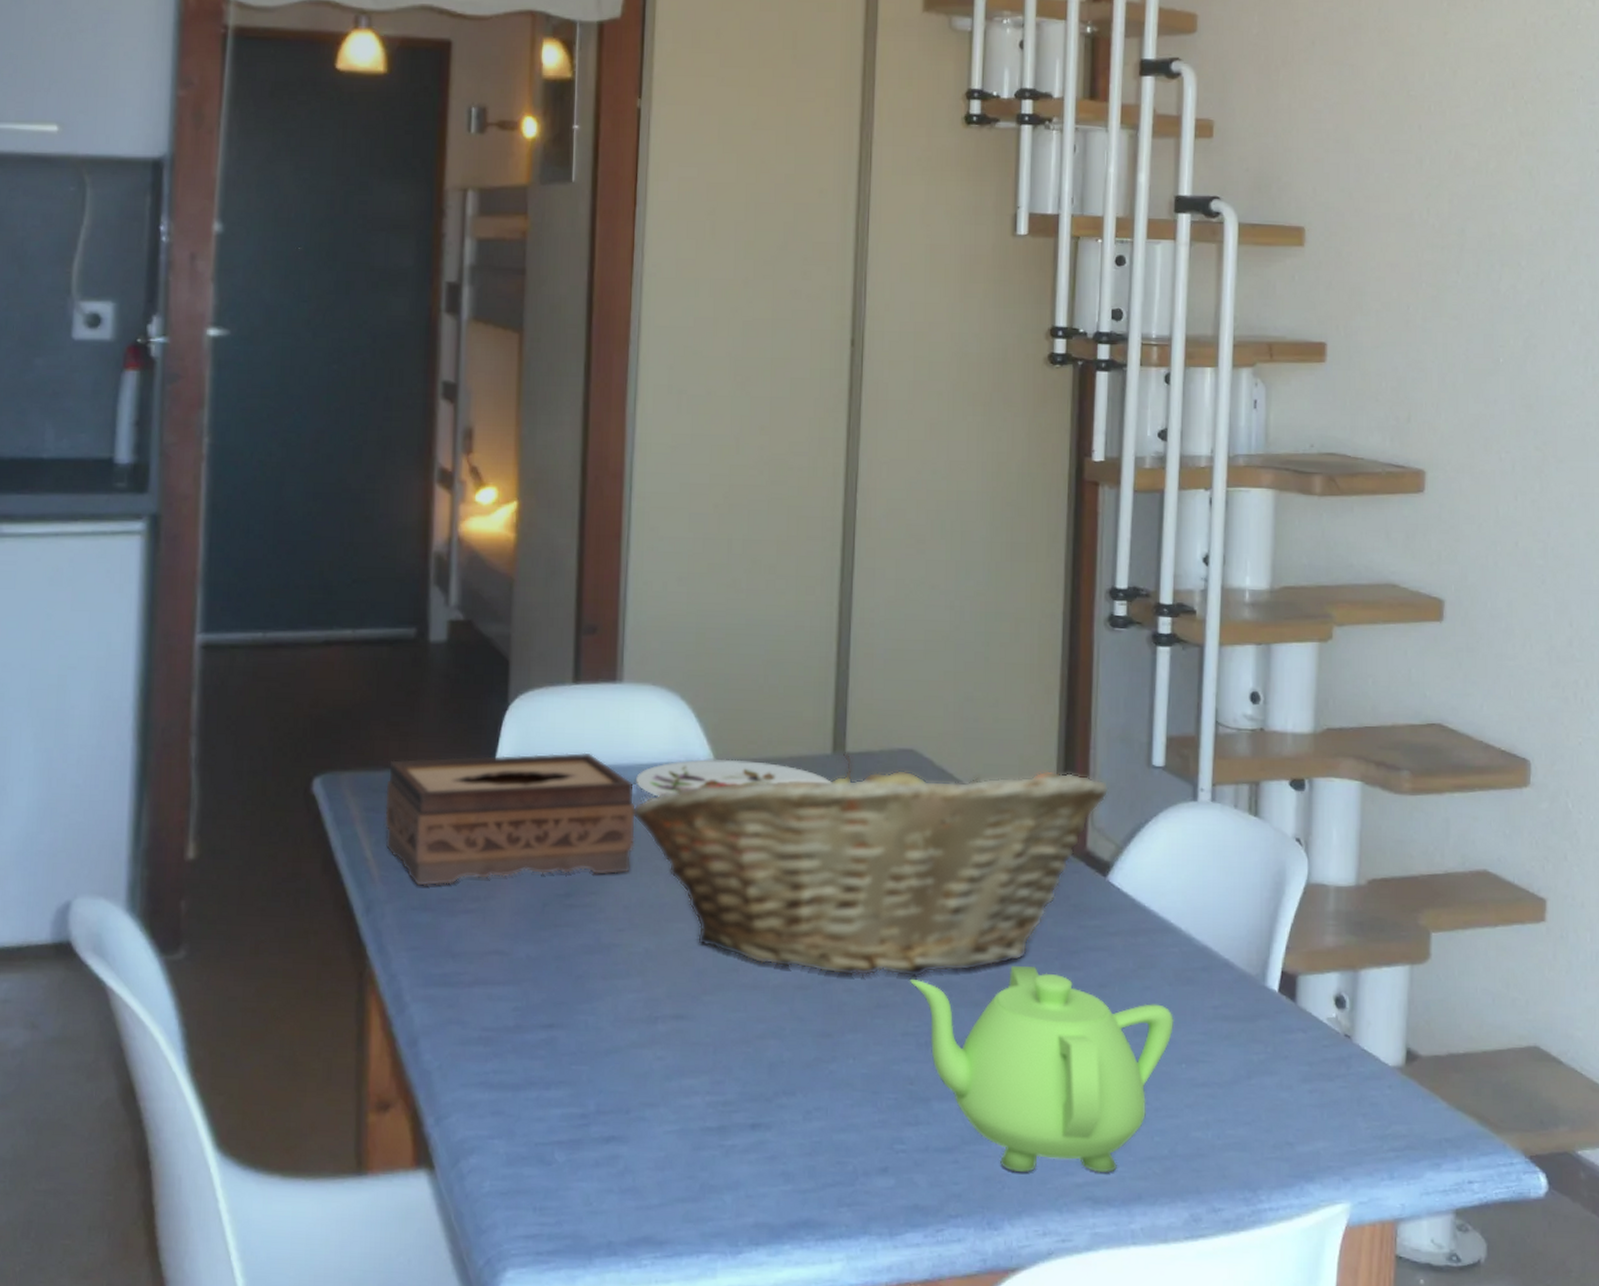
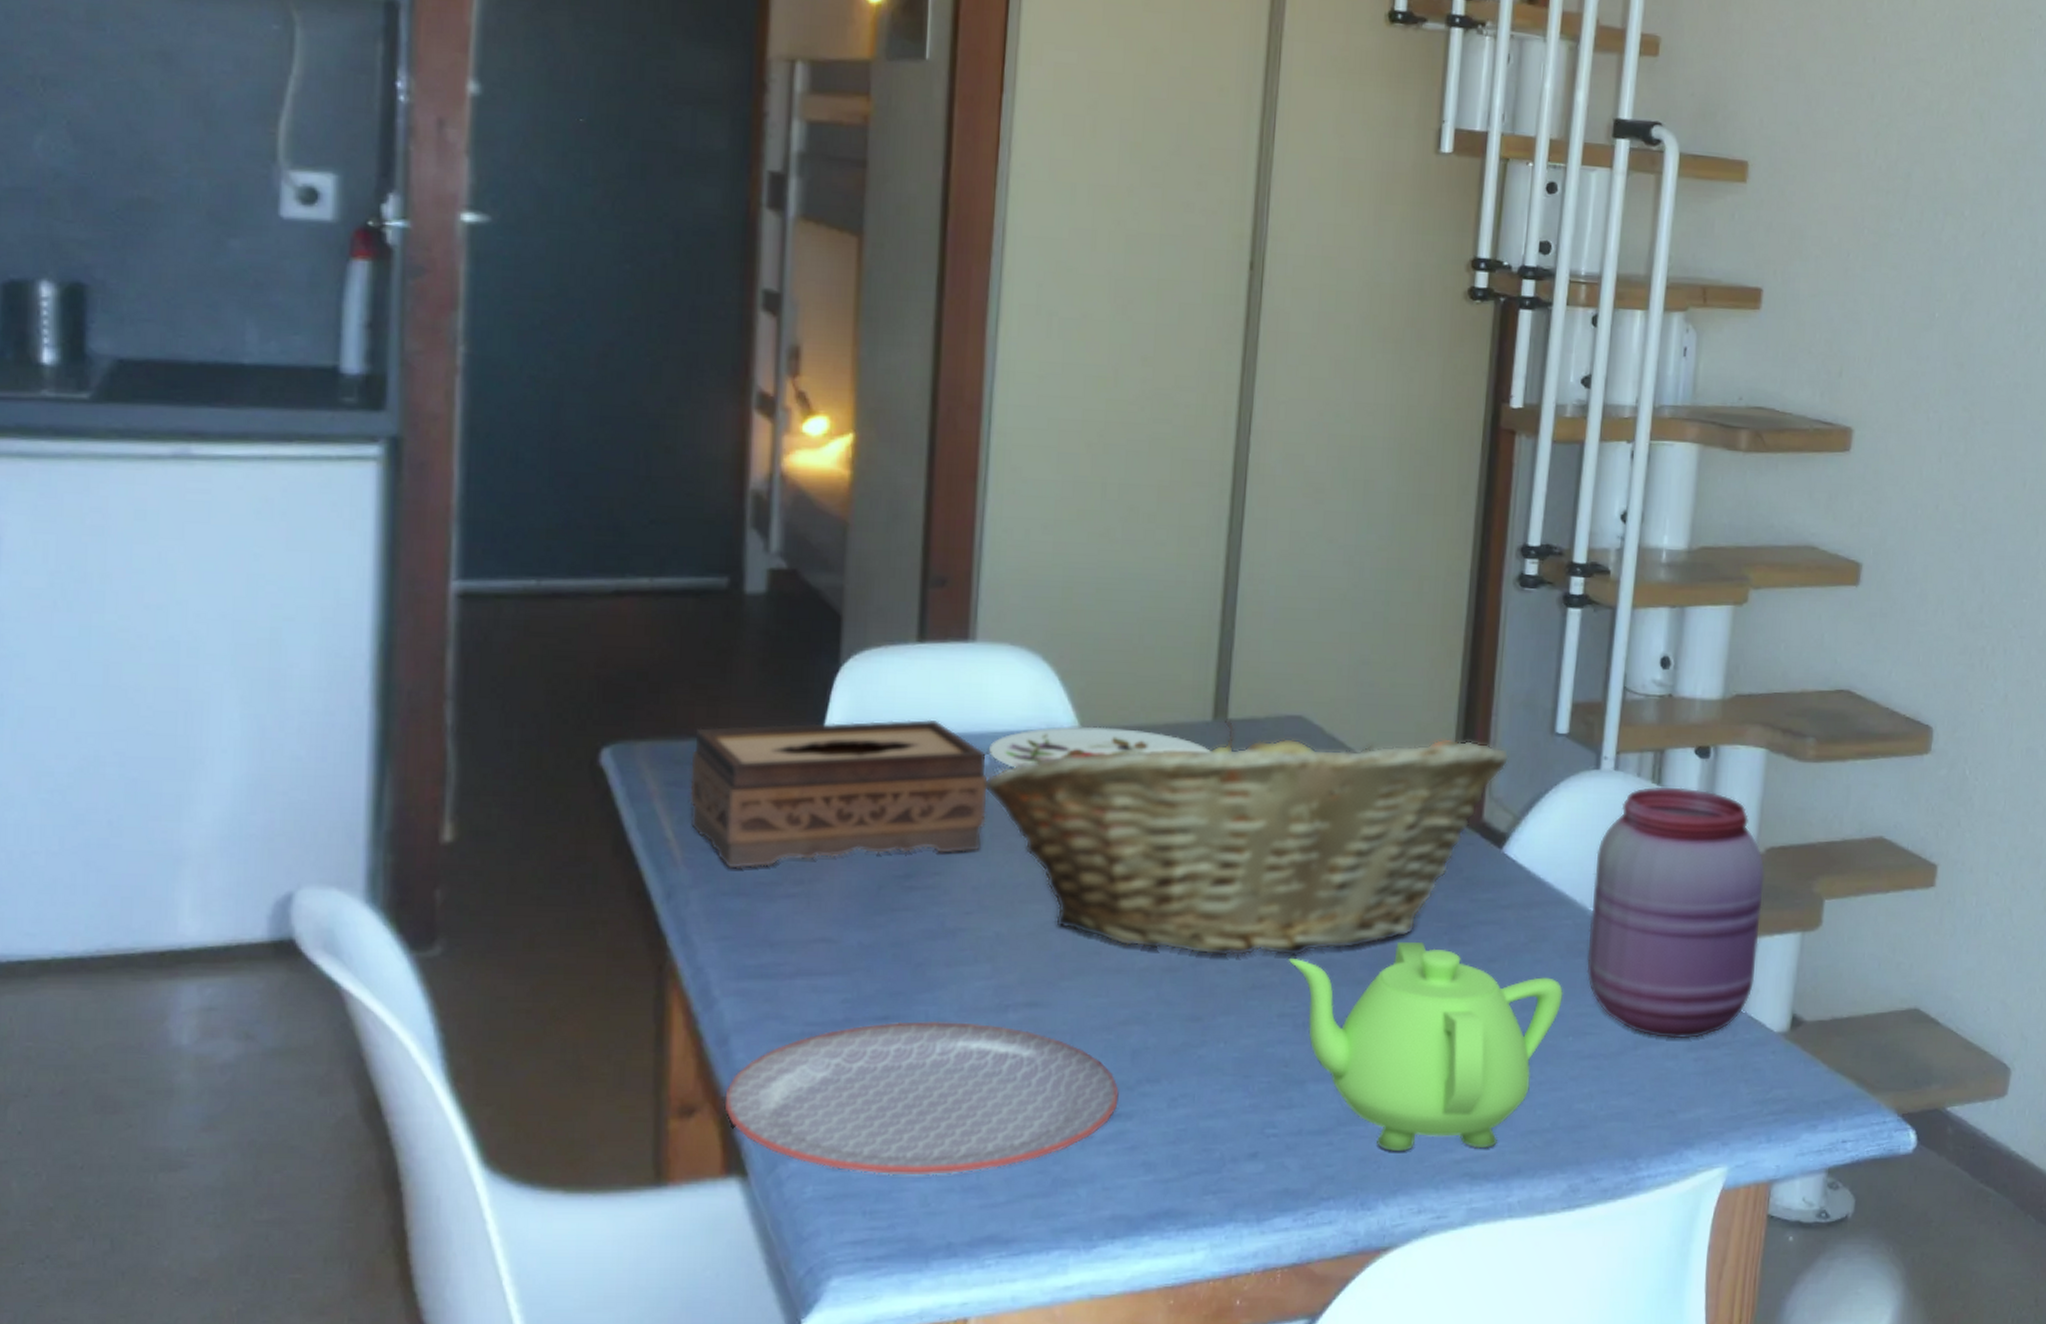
plate: none [414,1029,758,1176] -> present [724,1020,1119,1176]
jar: none [1196,818,1368,1070] -> present [1586,786,1765,1039]

